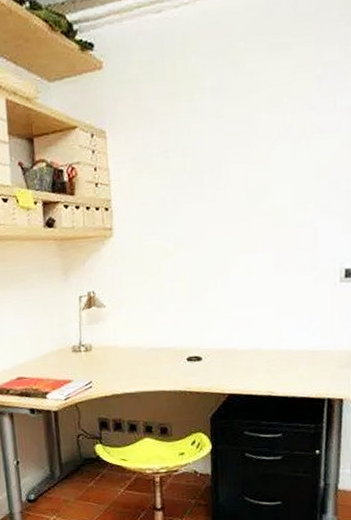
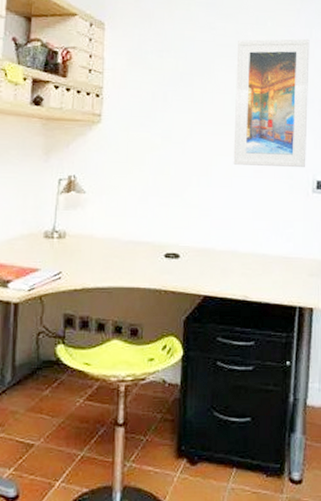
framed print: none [249,109,334,262] -> present [233,38,310,168]

